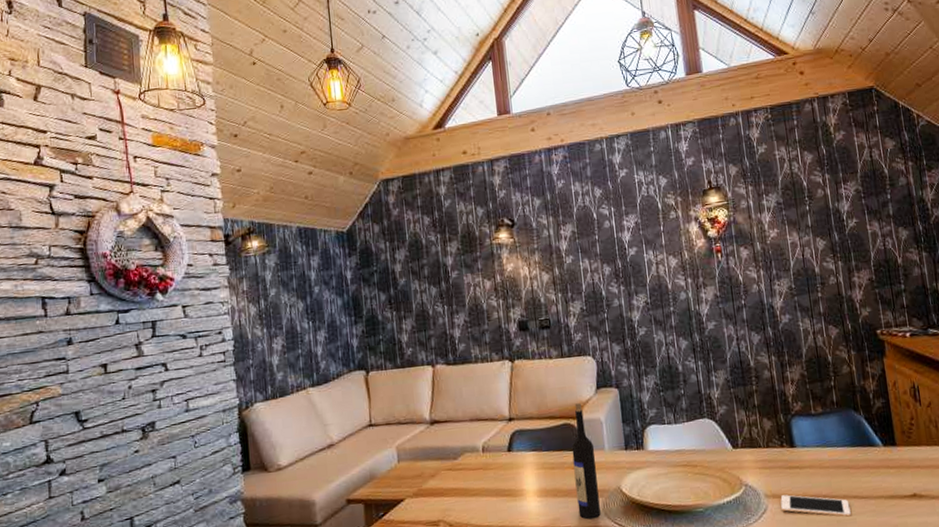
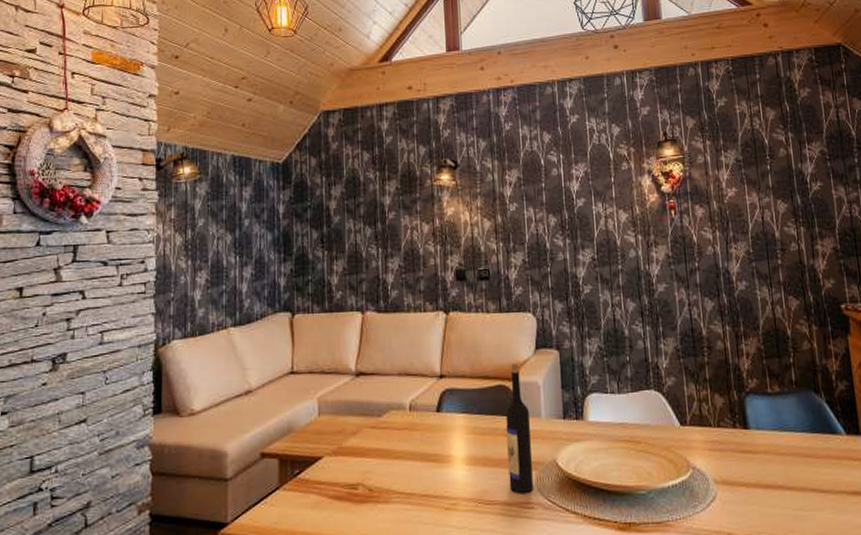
cell phone: present [780,494,851,517] -> none [731,482,809,512]

